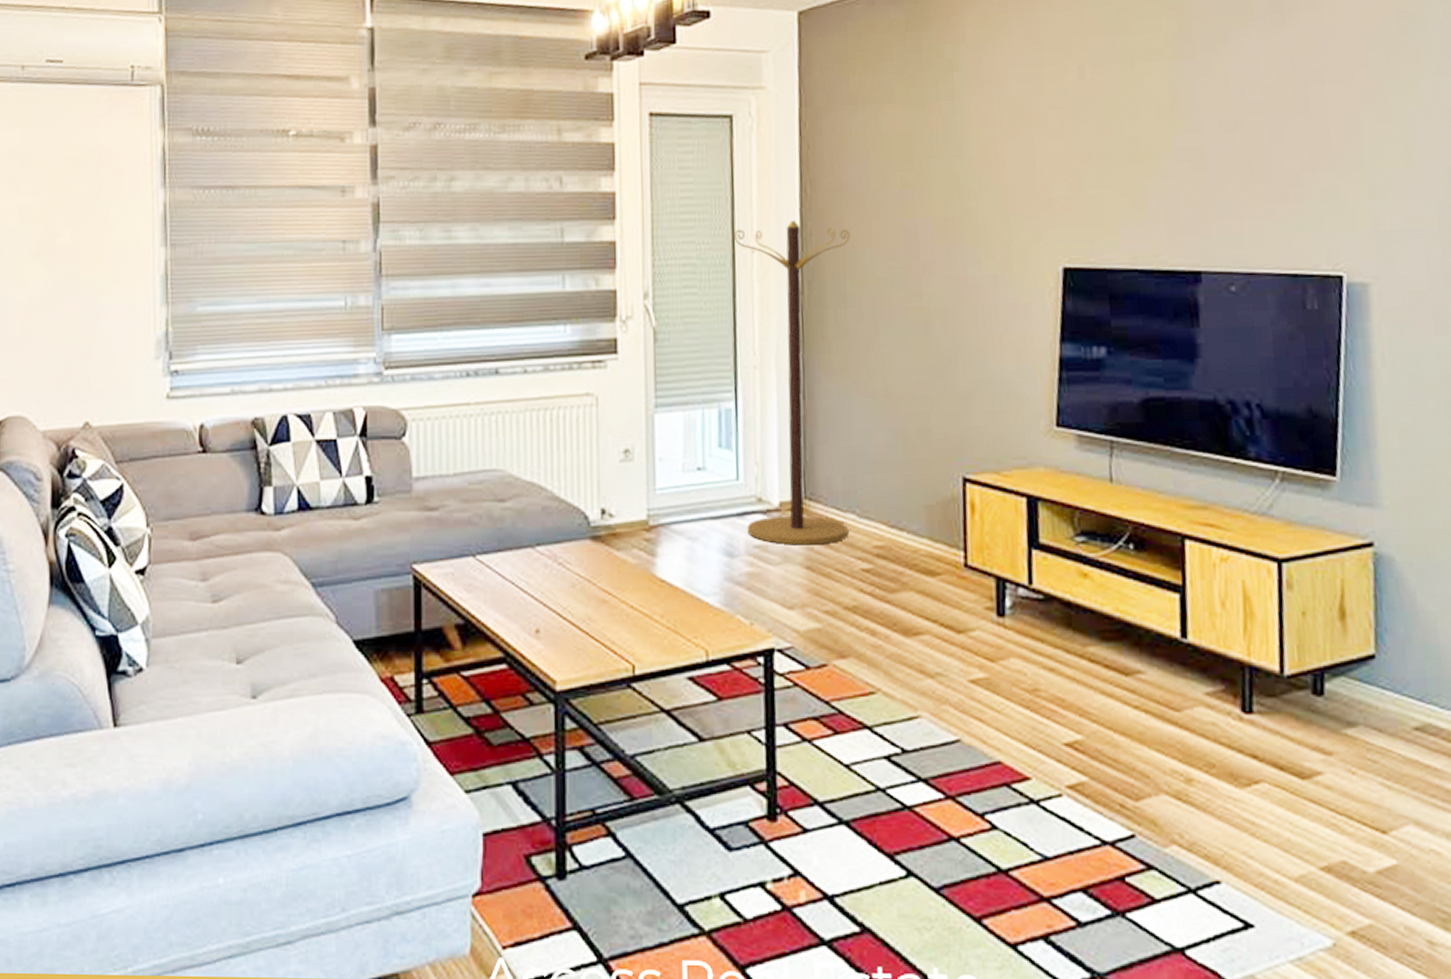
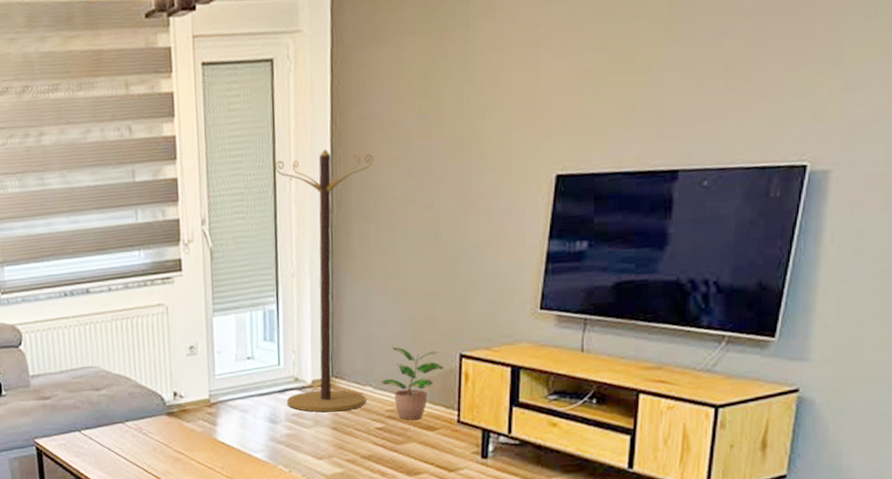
potted plant: none [865,464,945,561] -> present [380,347,444,420]

